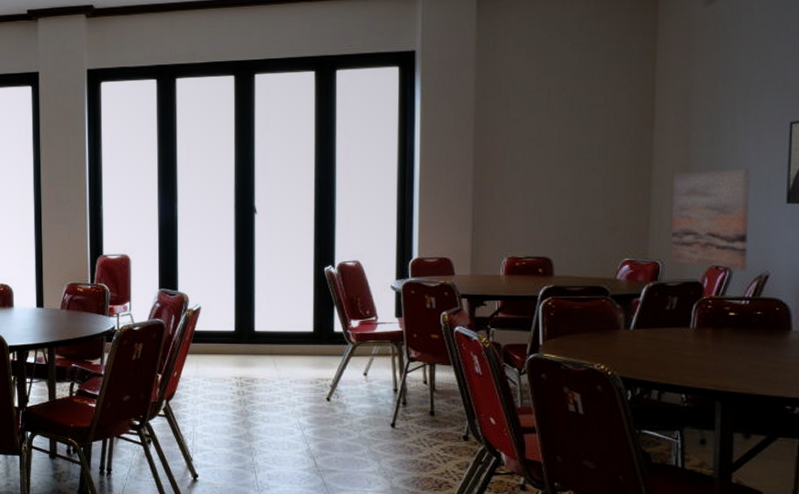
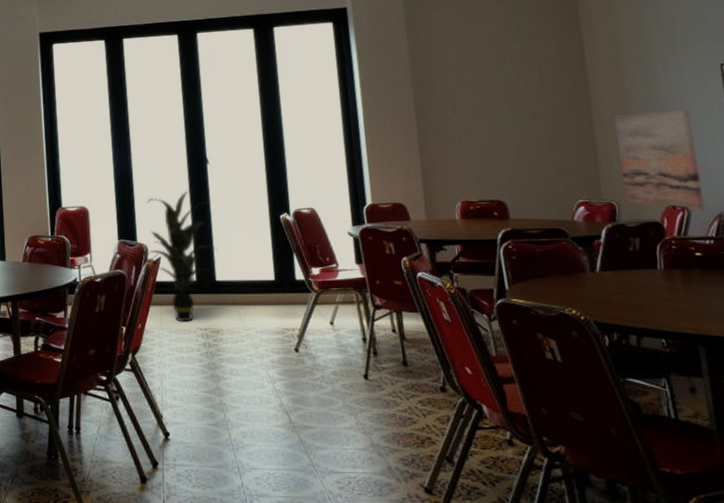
indoor plant: none [188,240,259,371] -> present [146,190,218,322]

